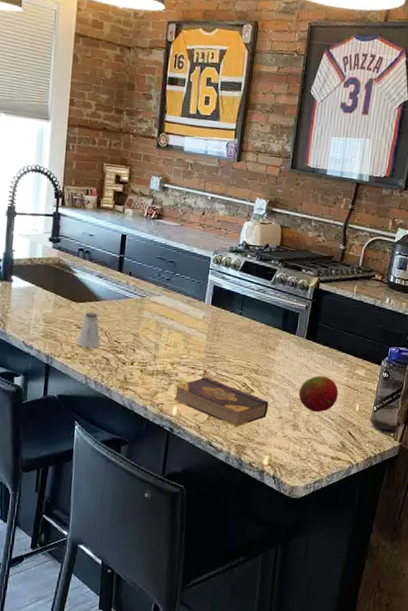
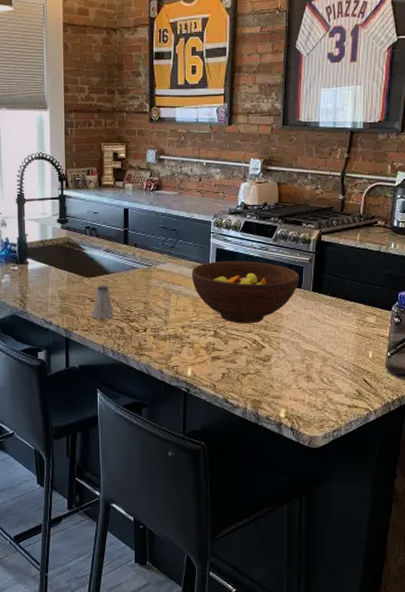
book: present [174,376,269,427] -> none [187,336,281,383]
fruit bowl: none [185,299,295,367] -> present [191,261,300,324]
fruit: present [298,376,339,412] -> none [309,327,350,362]

